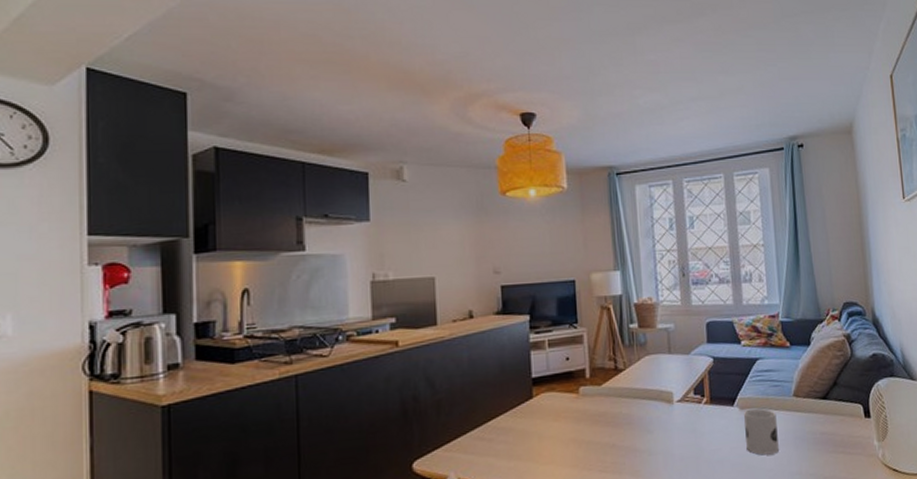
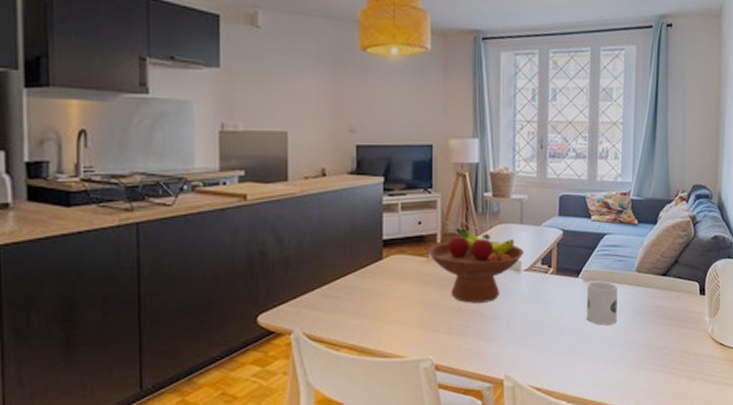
fruit bowl: none [577,359,675,439] -> present [427,226,524,303]

